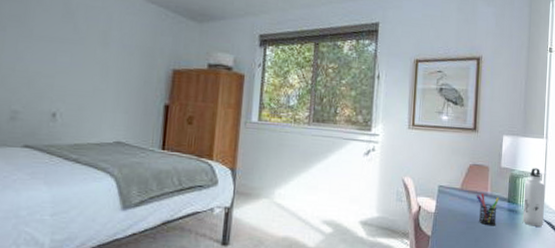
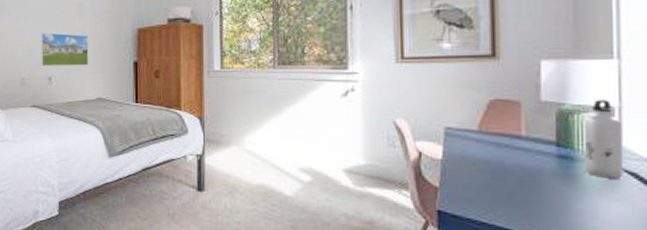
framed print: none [43,59,112,104] -> present [40,32,89,66]
pen holder: present [476,193,499,226] -> none [503,135,541,177]

